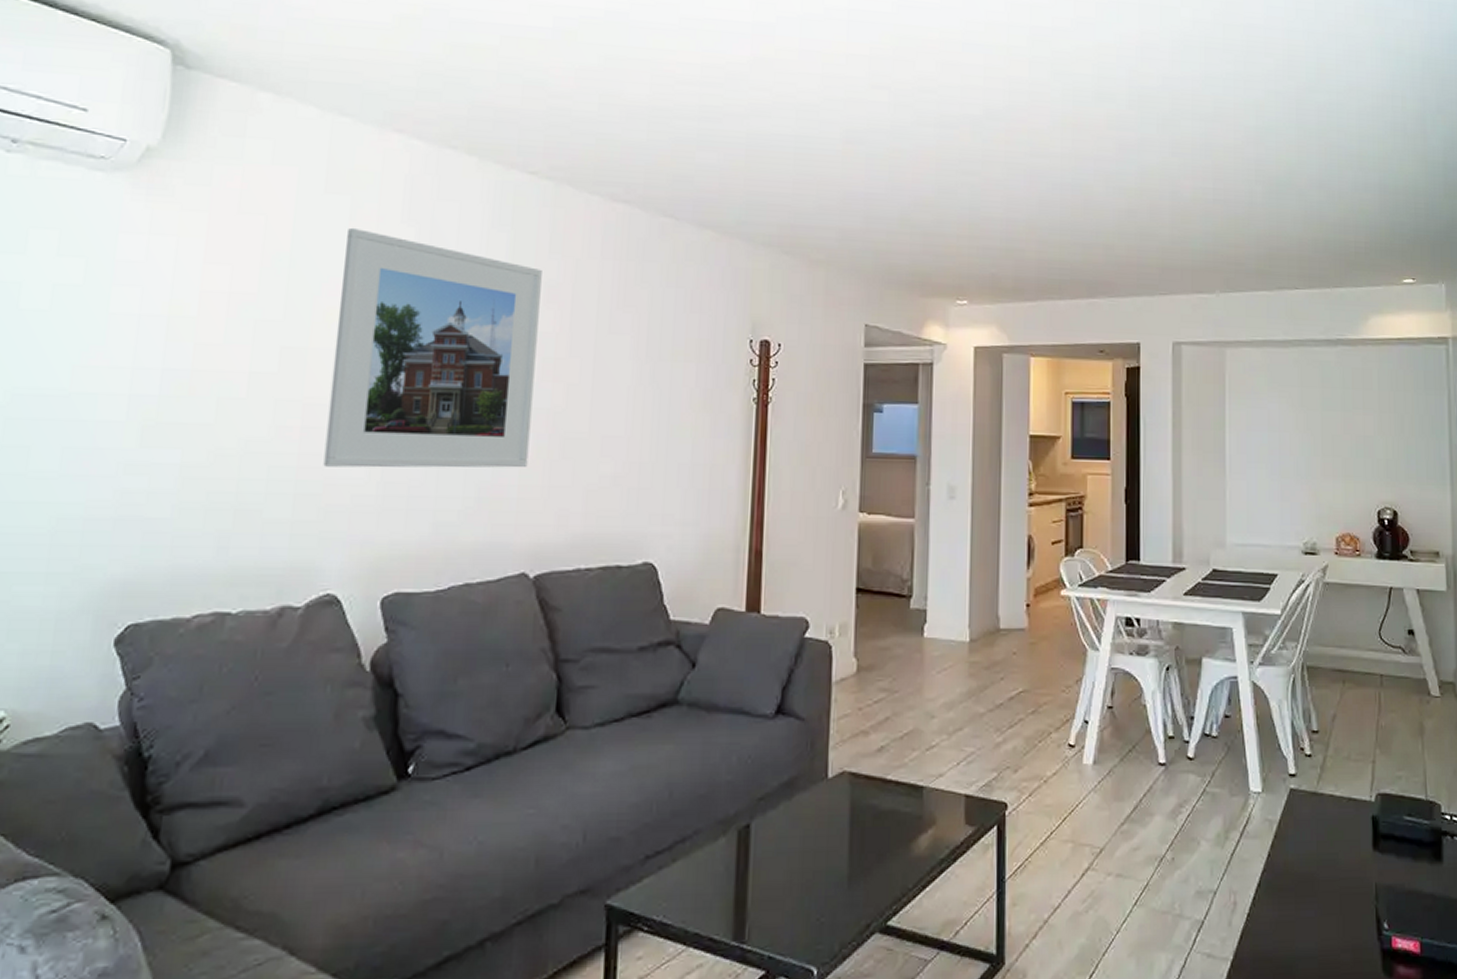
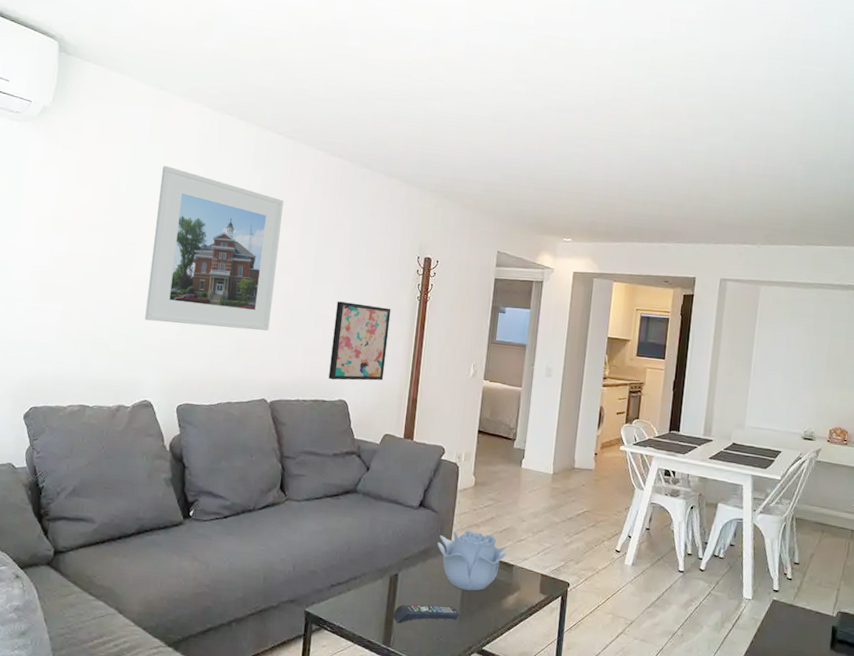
wall art: none [625,414,715,534] -> present [328,301,391,381]
remote control: none [746,865,849,903] -> present [393,604,460,623]
decorative bowl: none [807,741,913,836] -> present [437,530,507,591]

